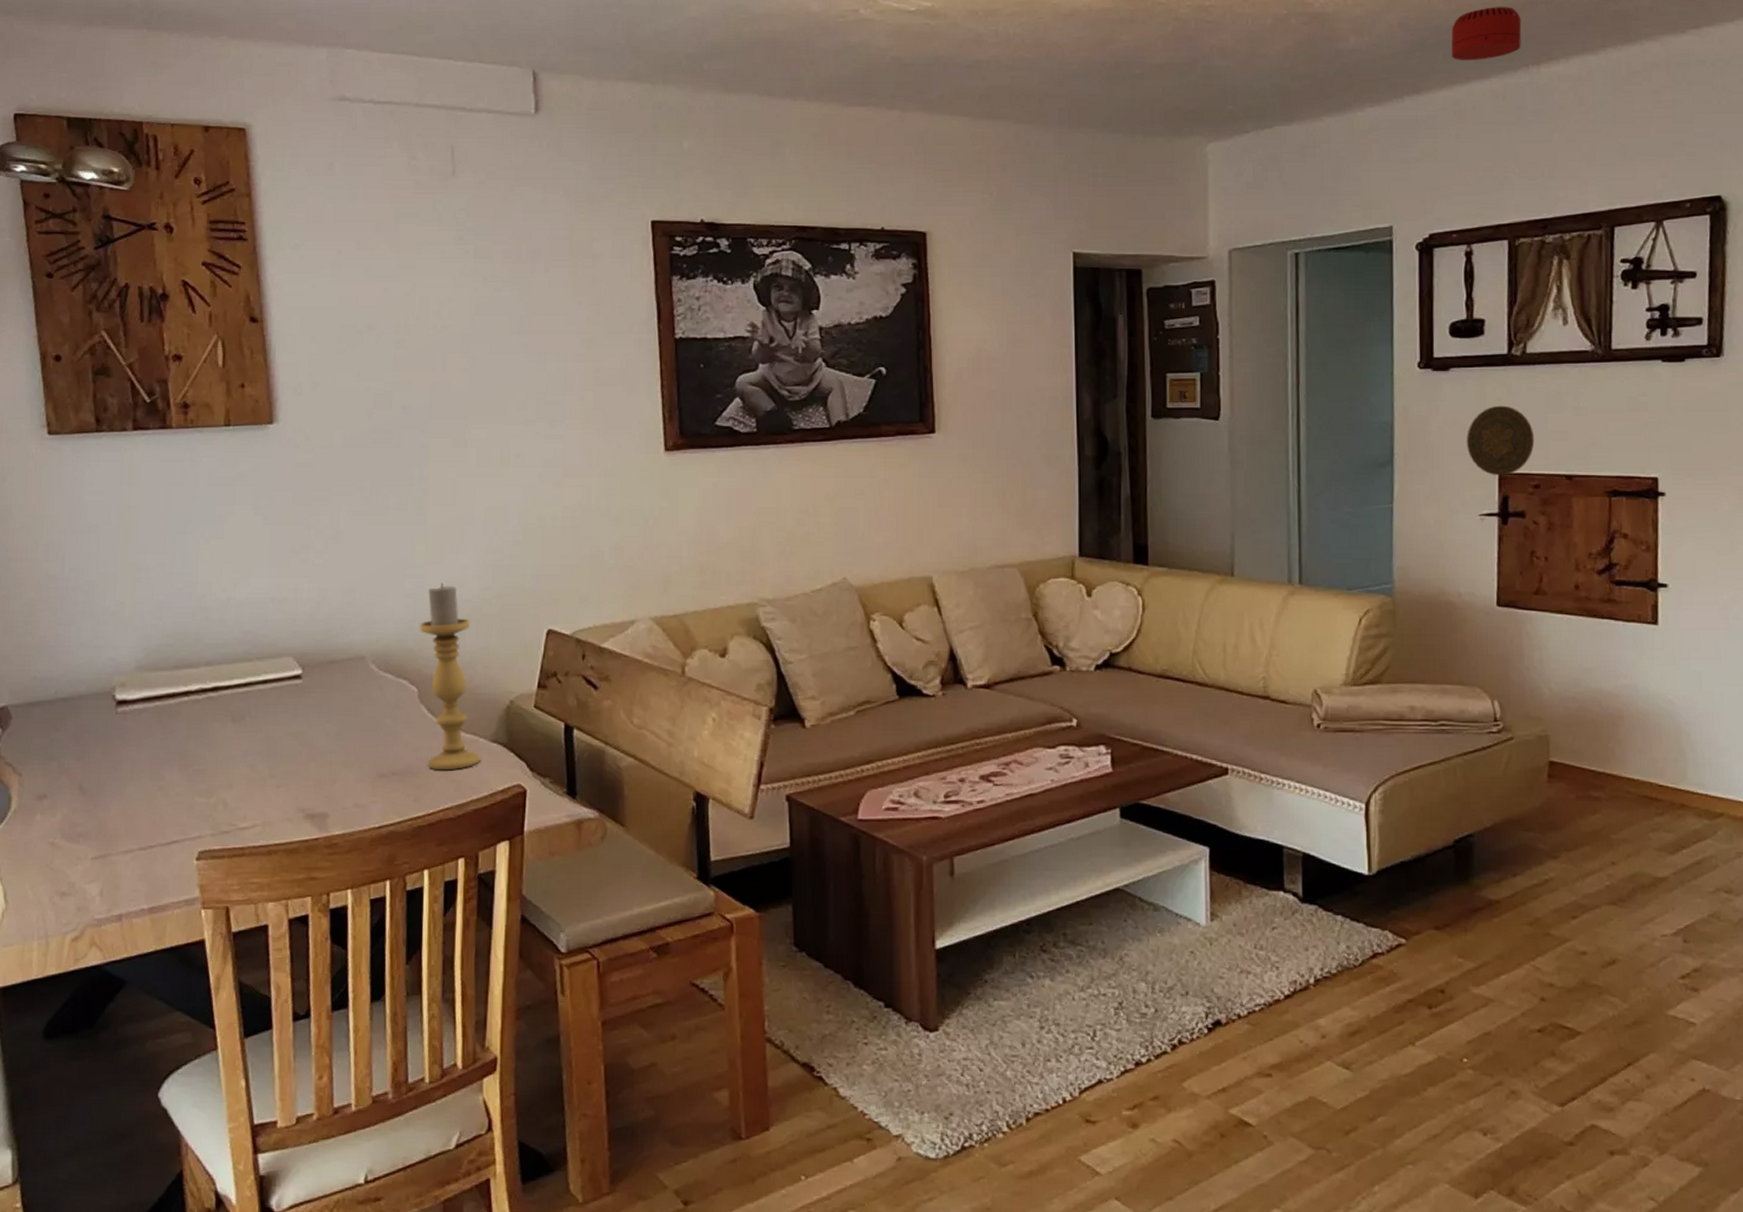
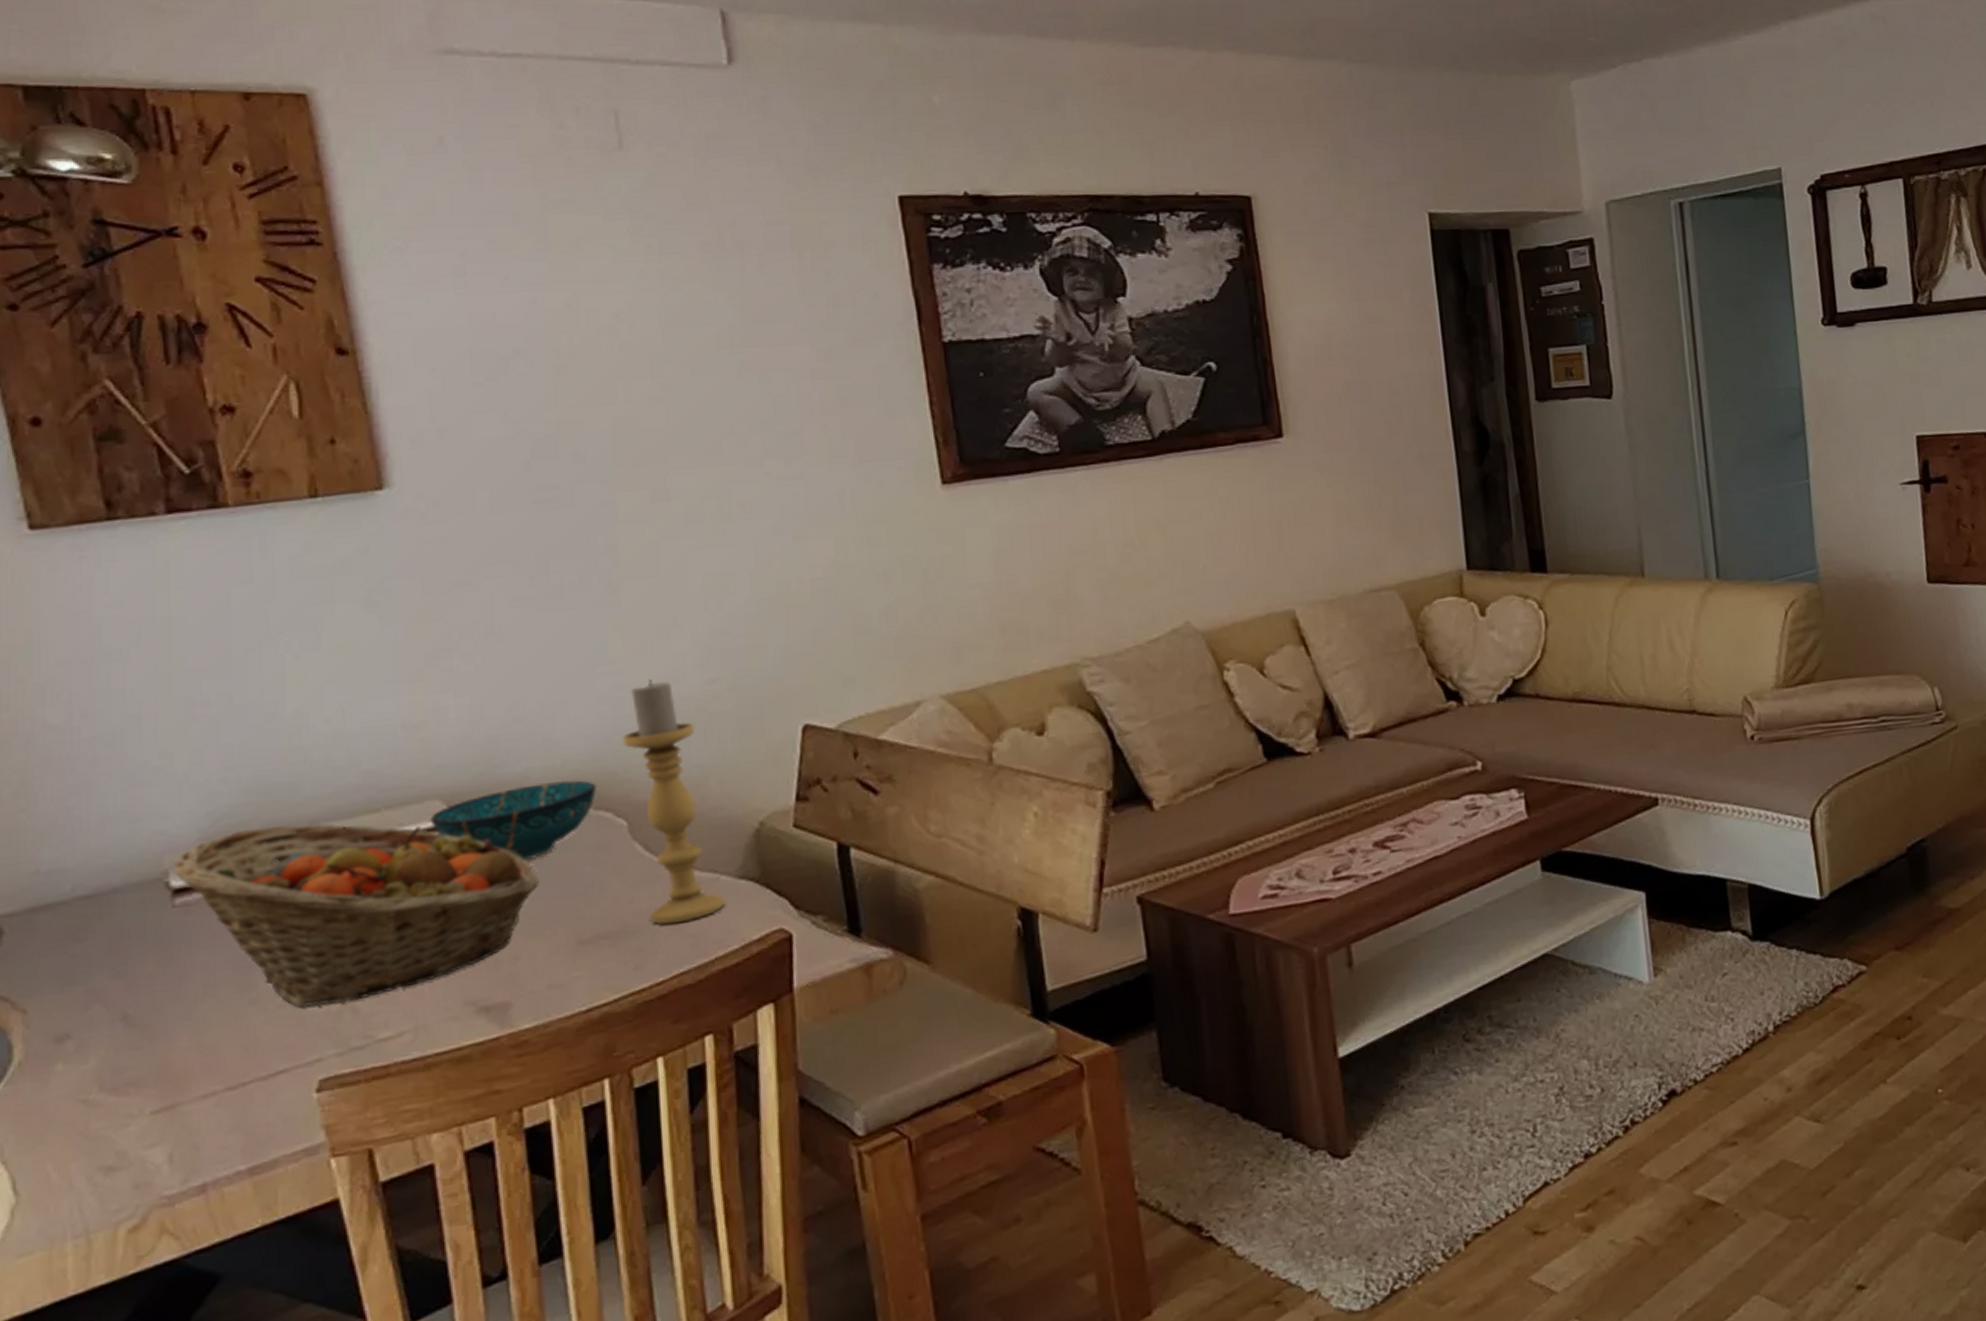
fruit basket: none [119,663,354,797] -> present [174,823,539,1008]
decorative bowl: none [285,652,399,710] -> present [430,780,597,861]
decorative plate: present [1467,405,1535,476] -> none [1879,360,1950,440]

